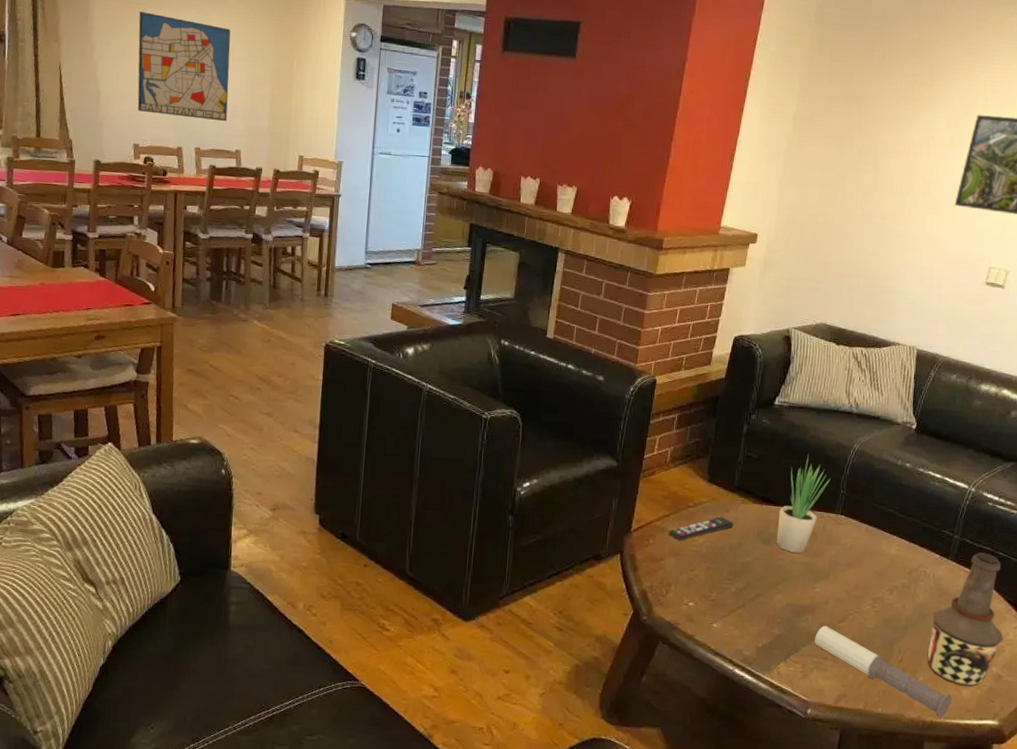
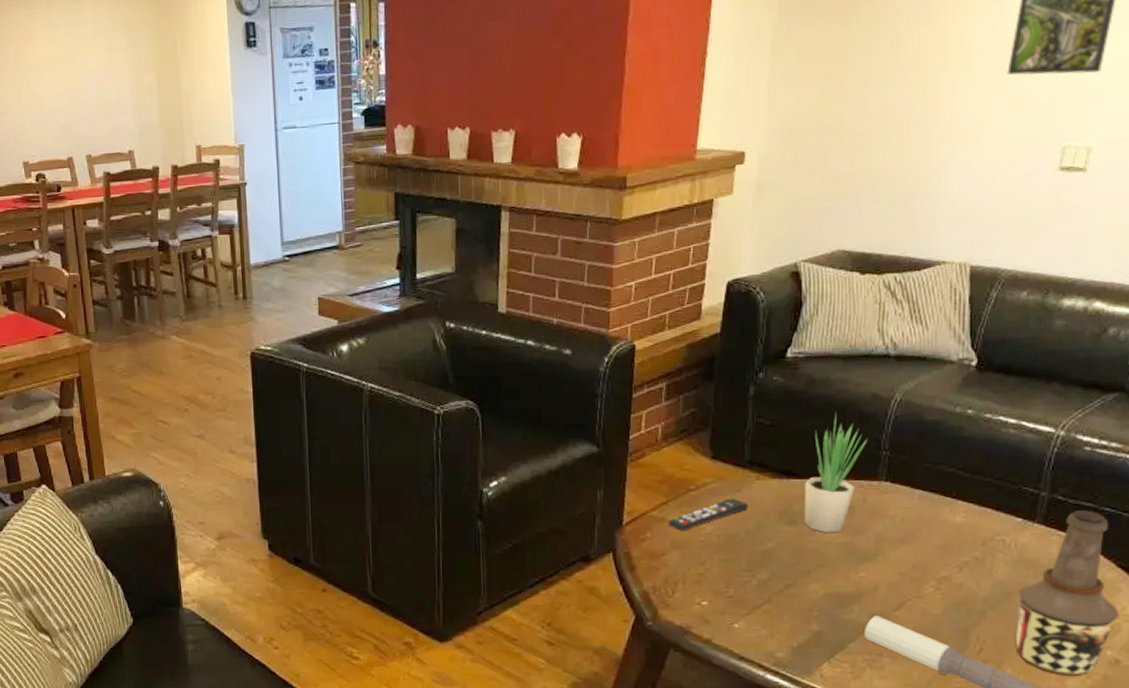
wall art: present [137,11,231,122] -> none [9,14,115,125]

